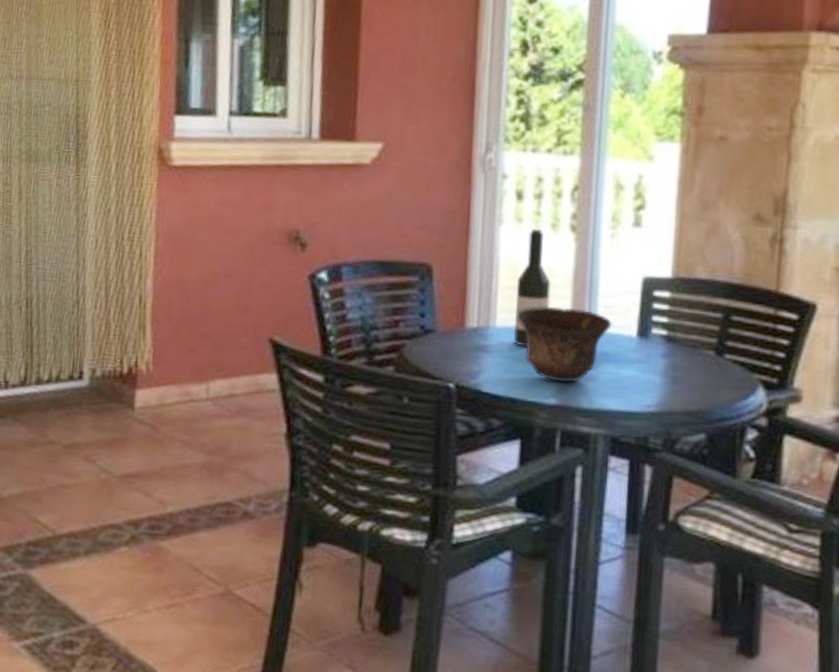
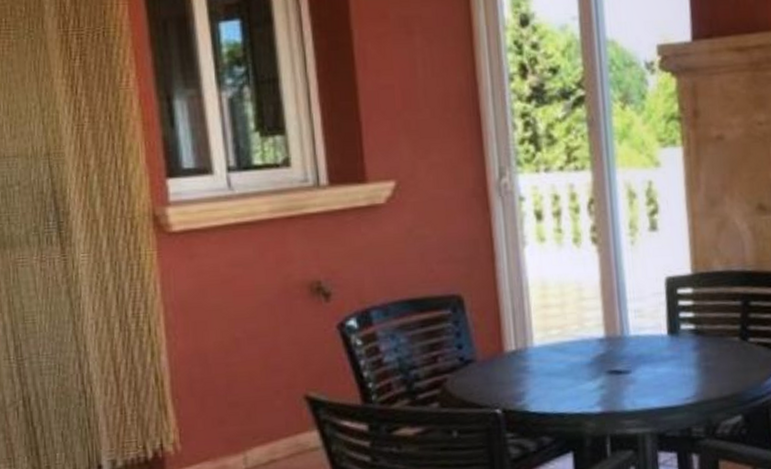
wine bottle: present [514,228,551,346] -> none [547,245,582,361]
bowl: present [516,306,612,383] -> none [551,317,643,391]

